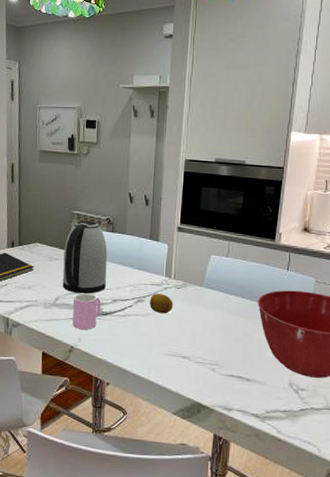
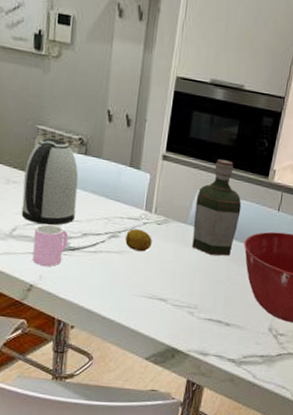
bottle: none [209,226,252,315] -> present [192,159,242,256]

